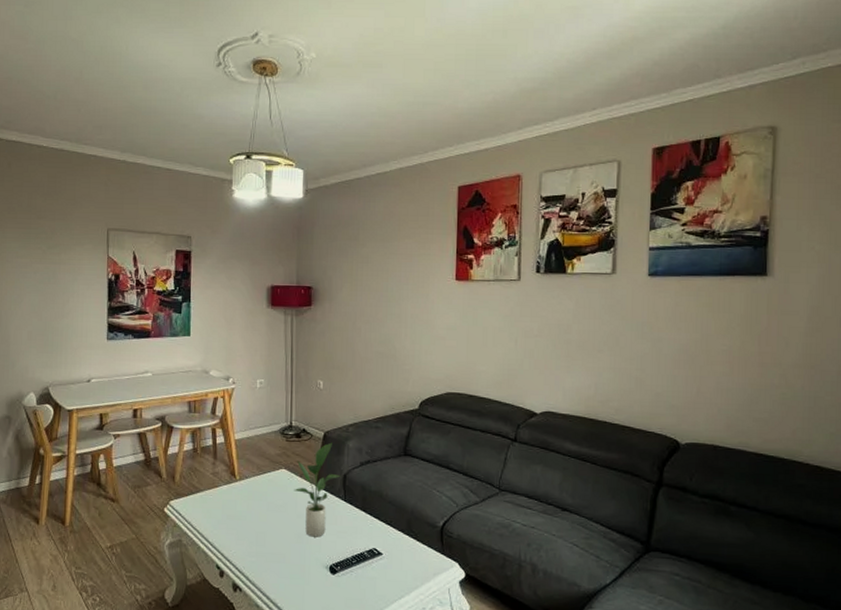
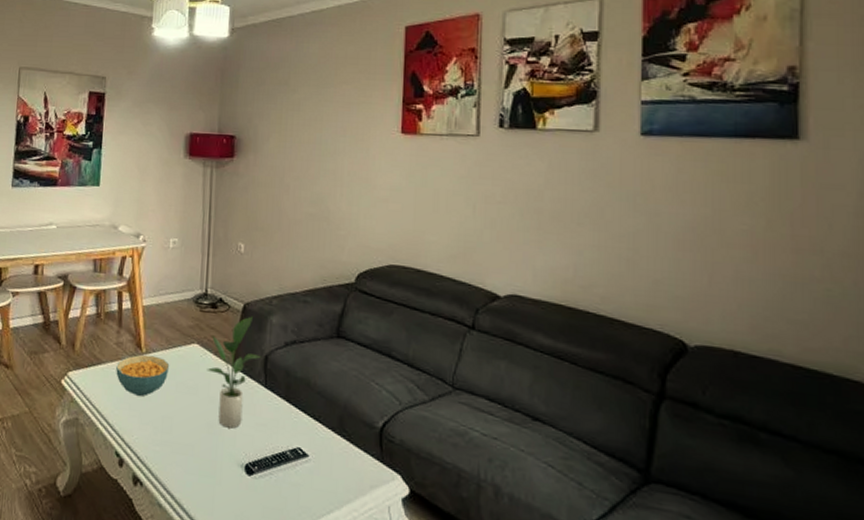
cereal bowl: none [213,481,261,517] -> present [116,354,170,397]

